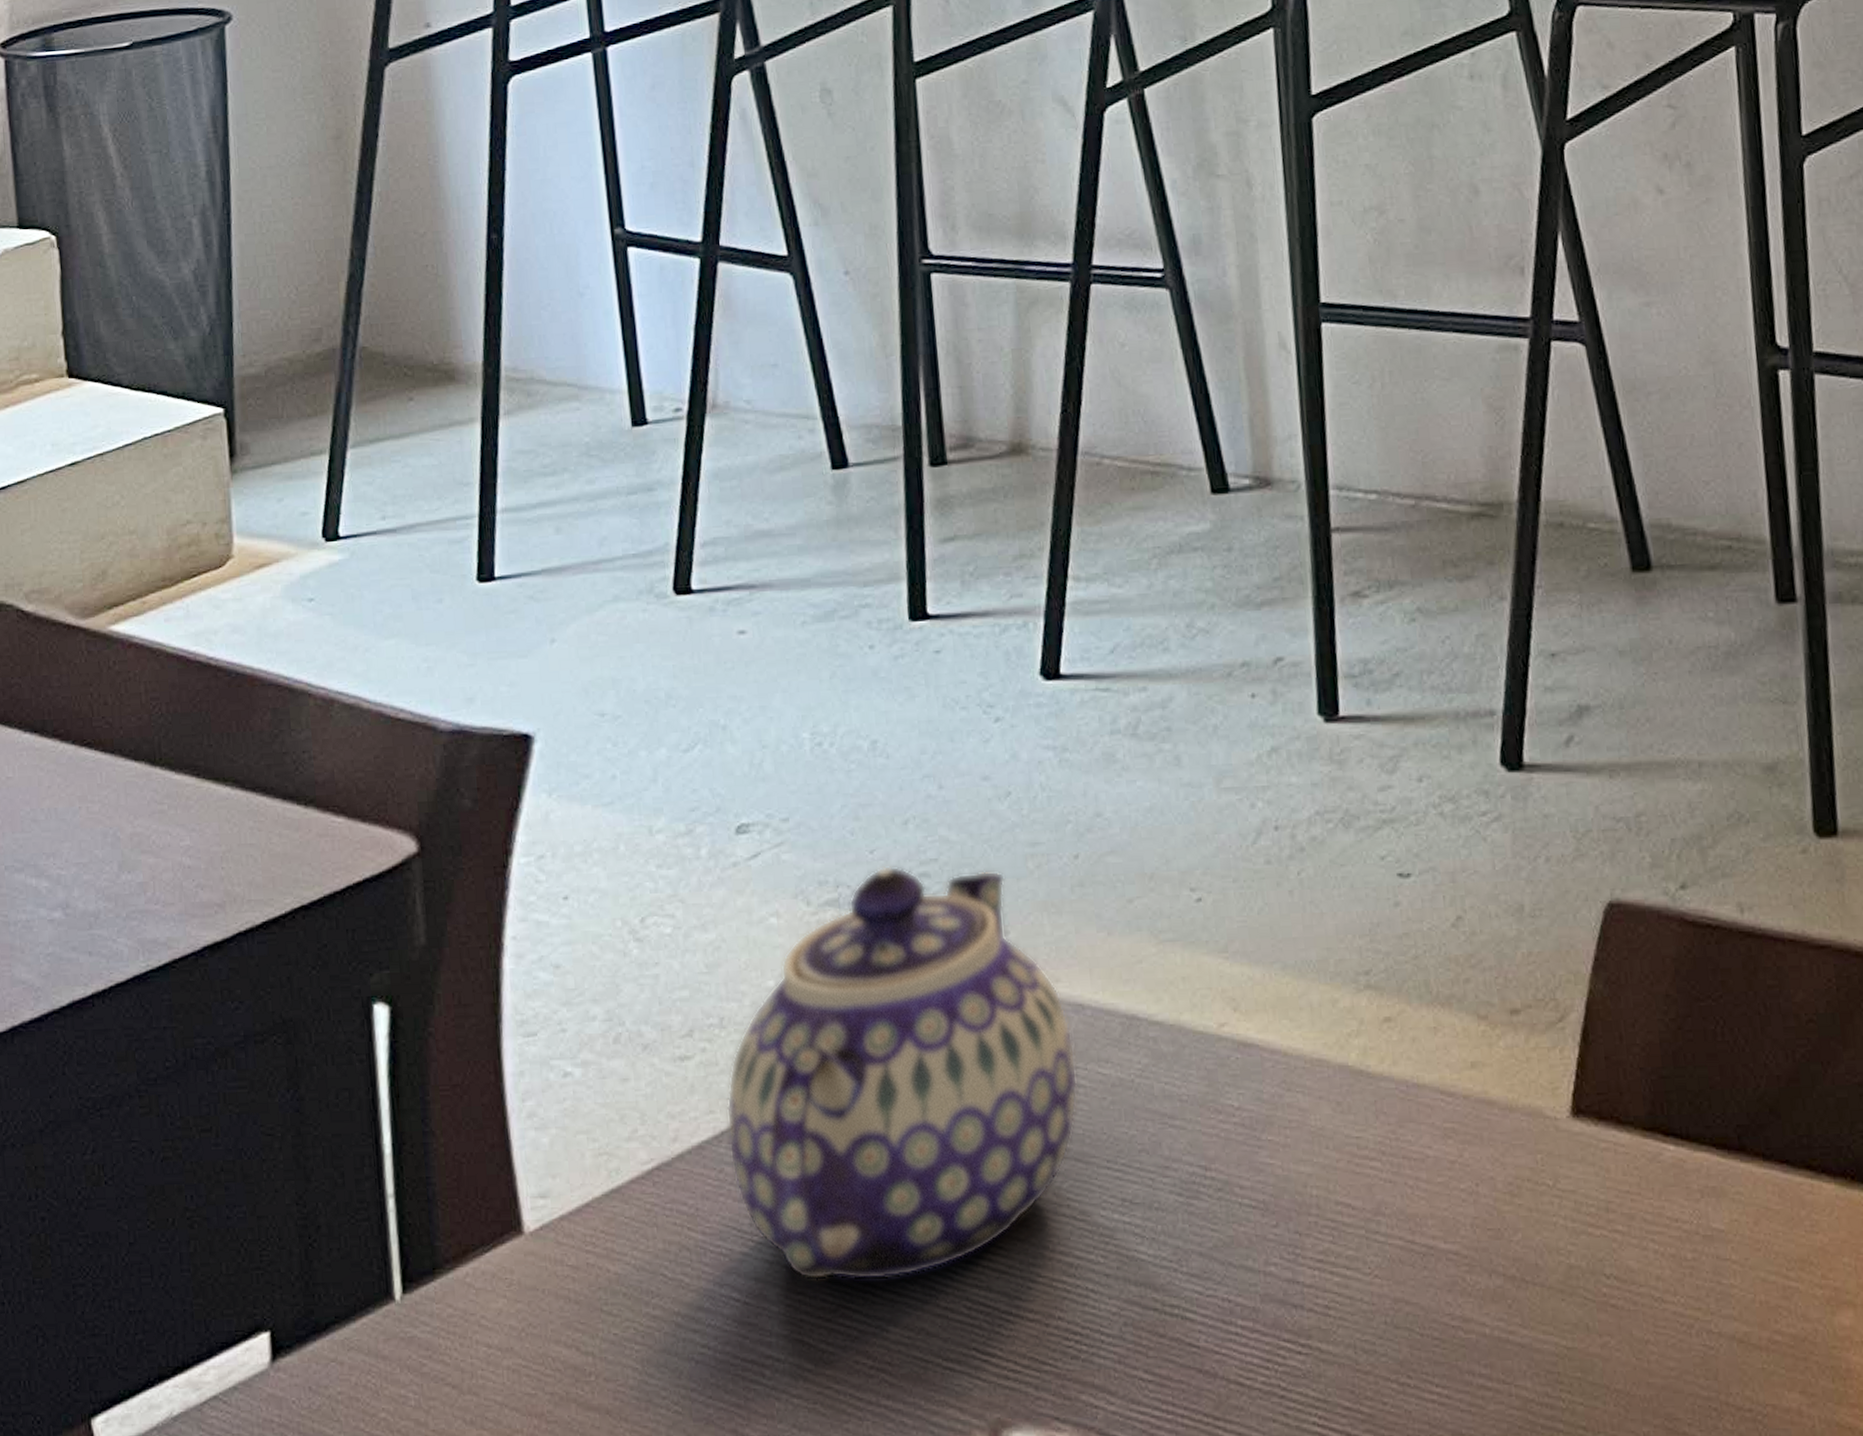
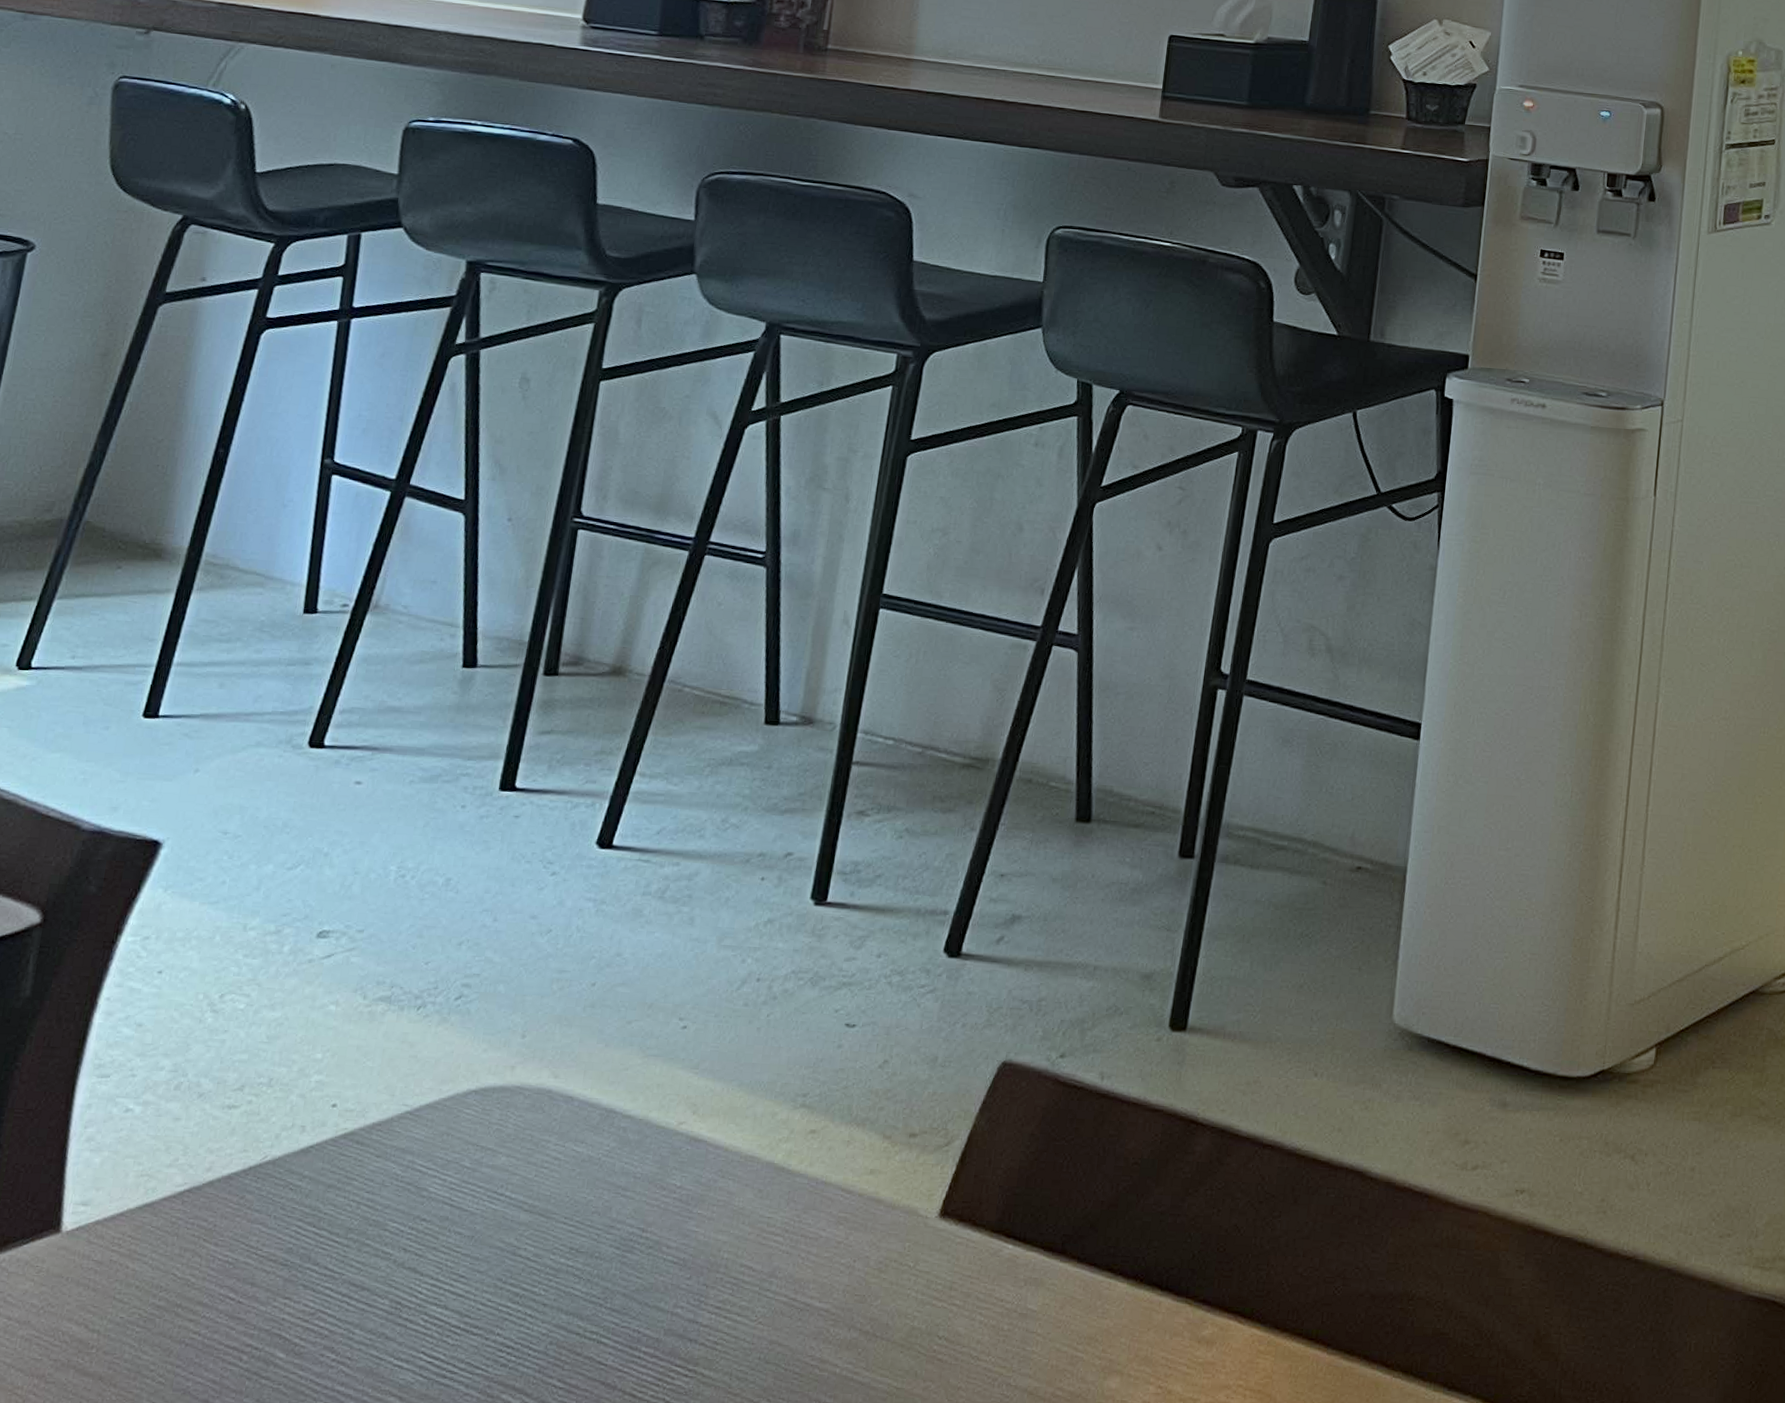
teapot: present [726,865,1078,1281] -> none [252,974,559,1293]

